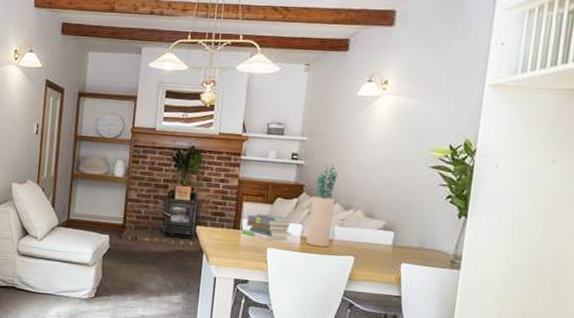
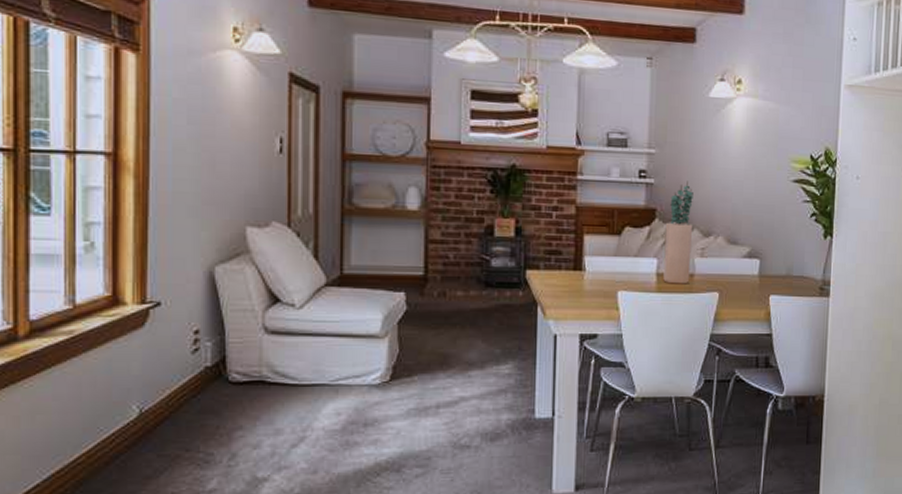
books: present [241,214,292,241] -> none [584,248,646,282]

